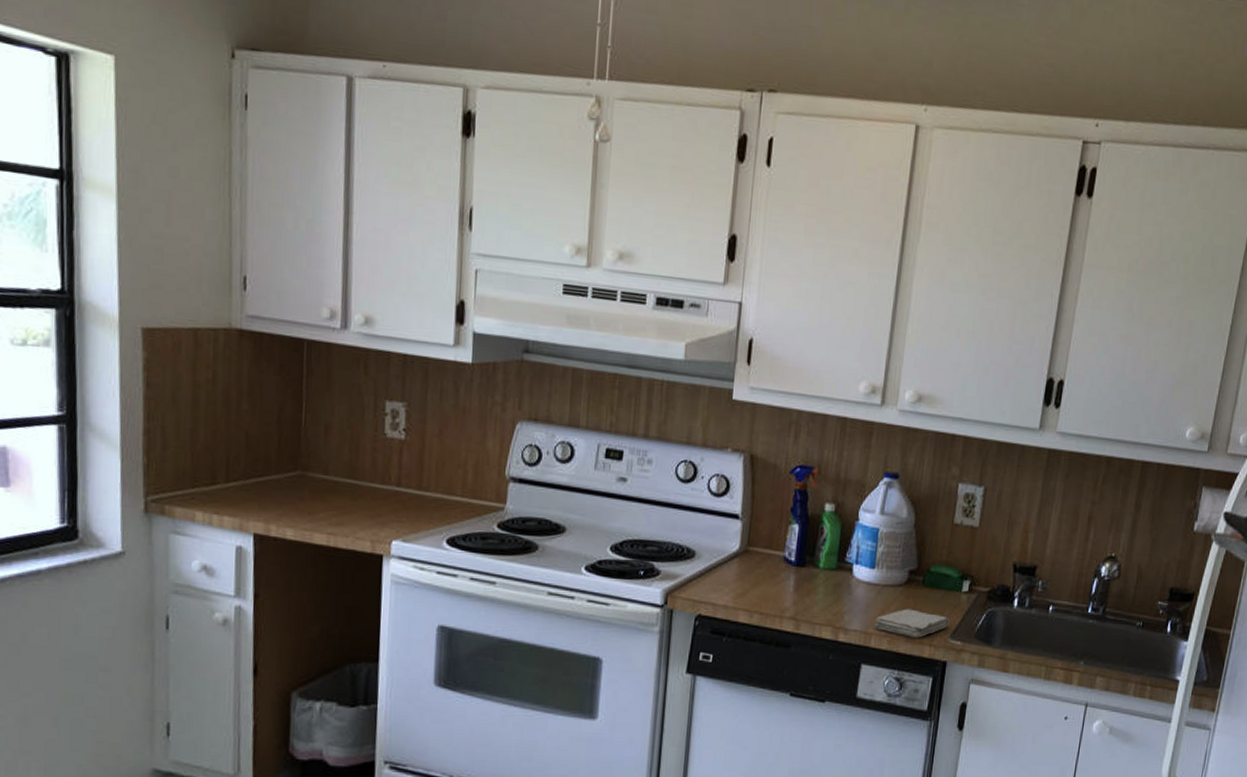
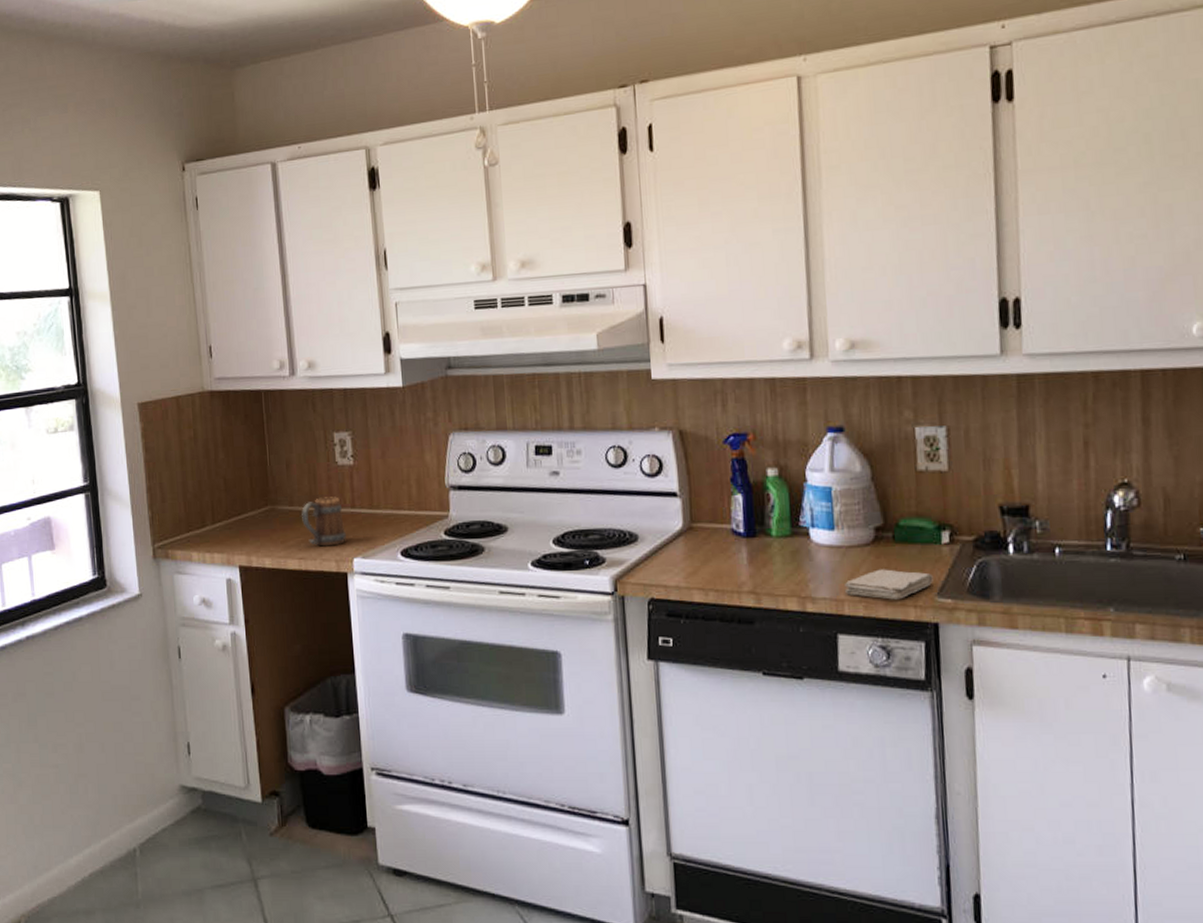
mug: none [337,470,387,525] -> present [301,496,346,547]

